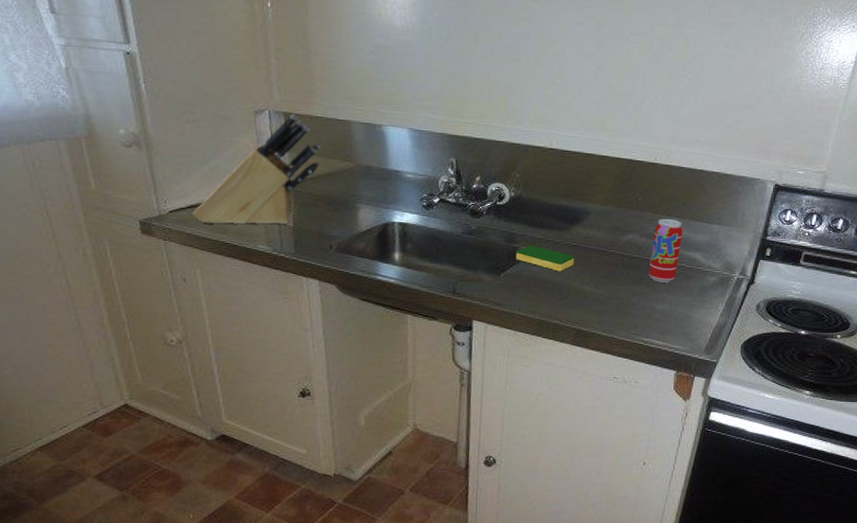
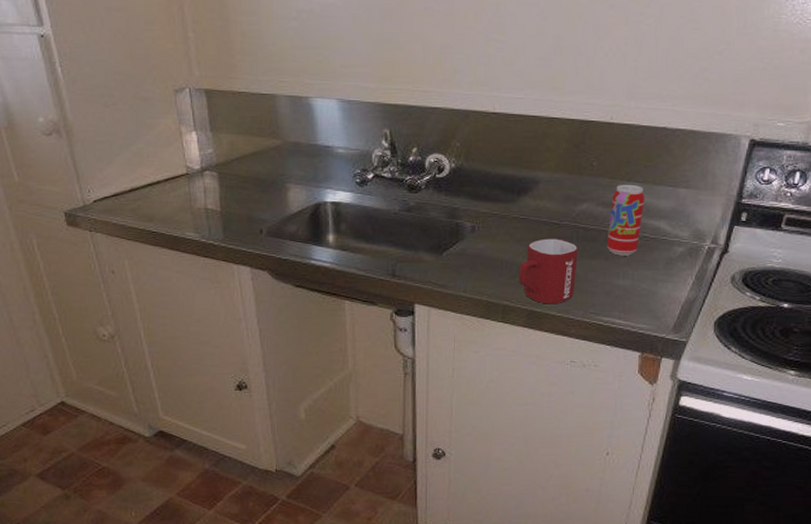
knife block: present [192,114,320,225] -> none [116,90,245,212]
dish sponge: present [515,245,575,272] -> none [459,220,524,248]
mug: none [569,264,623,325] -> present [519,238,578,305]

